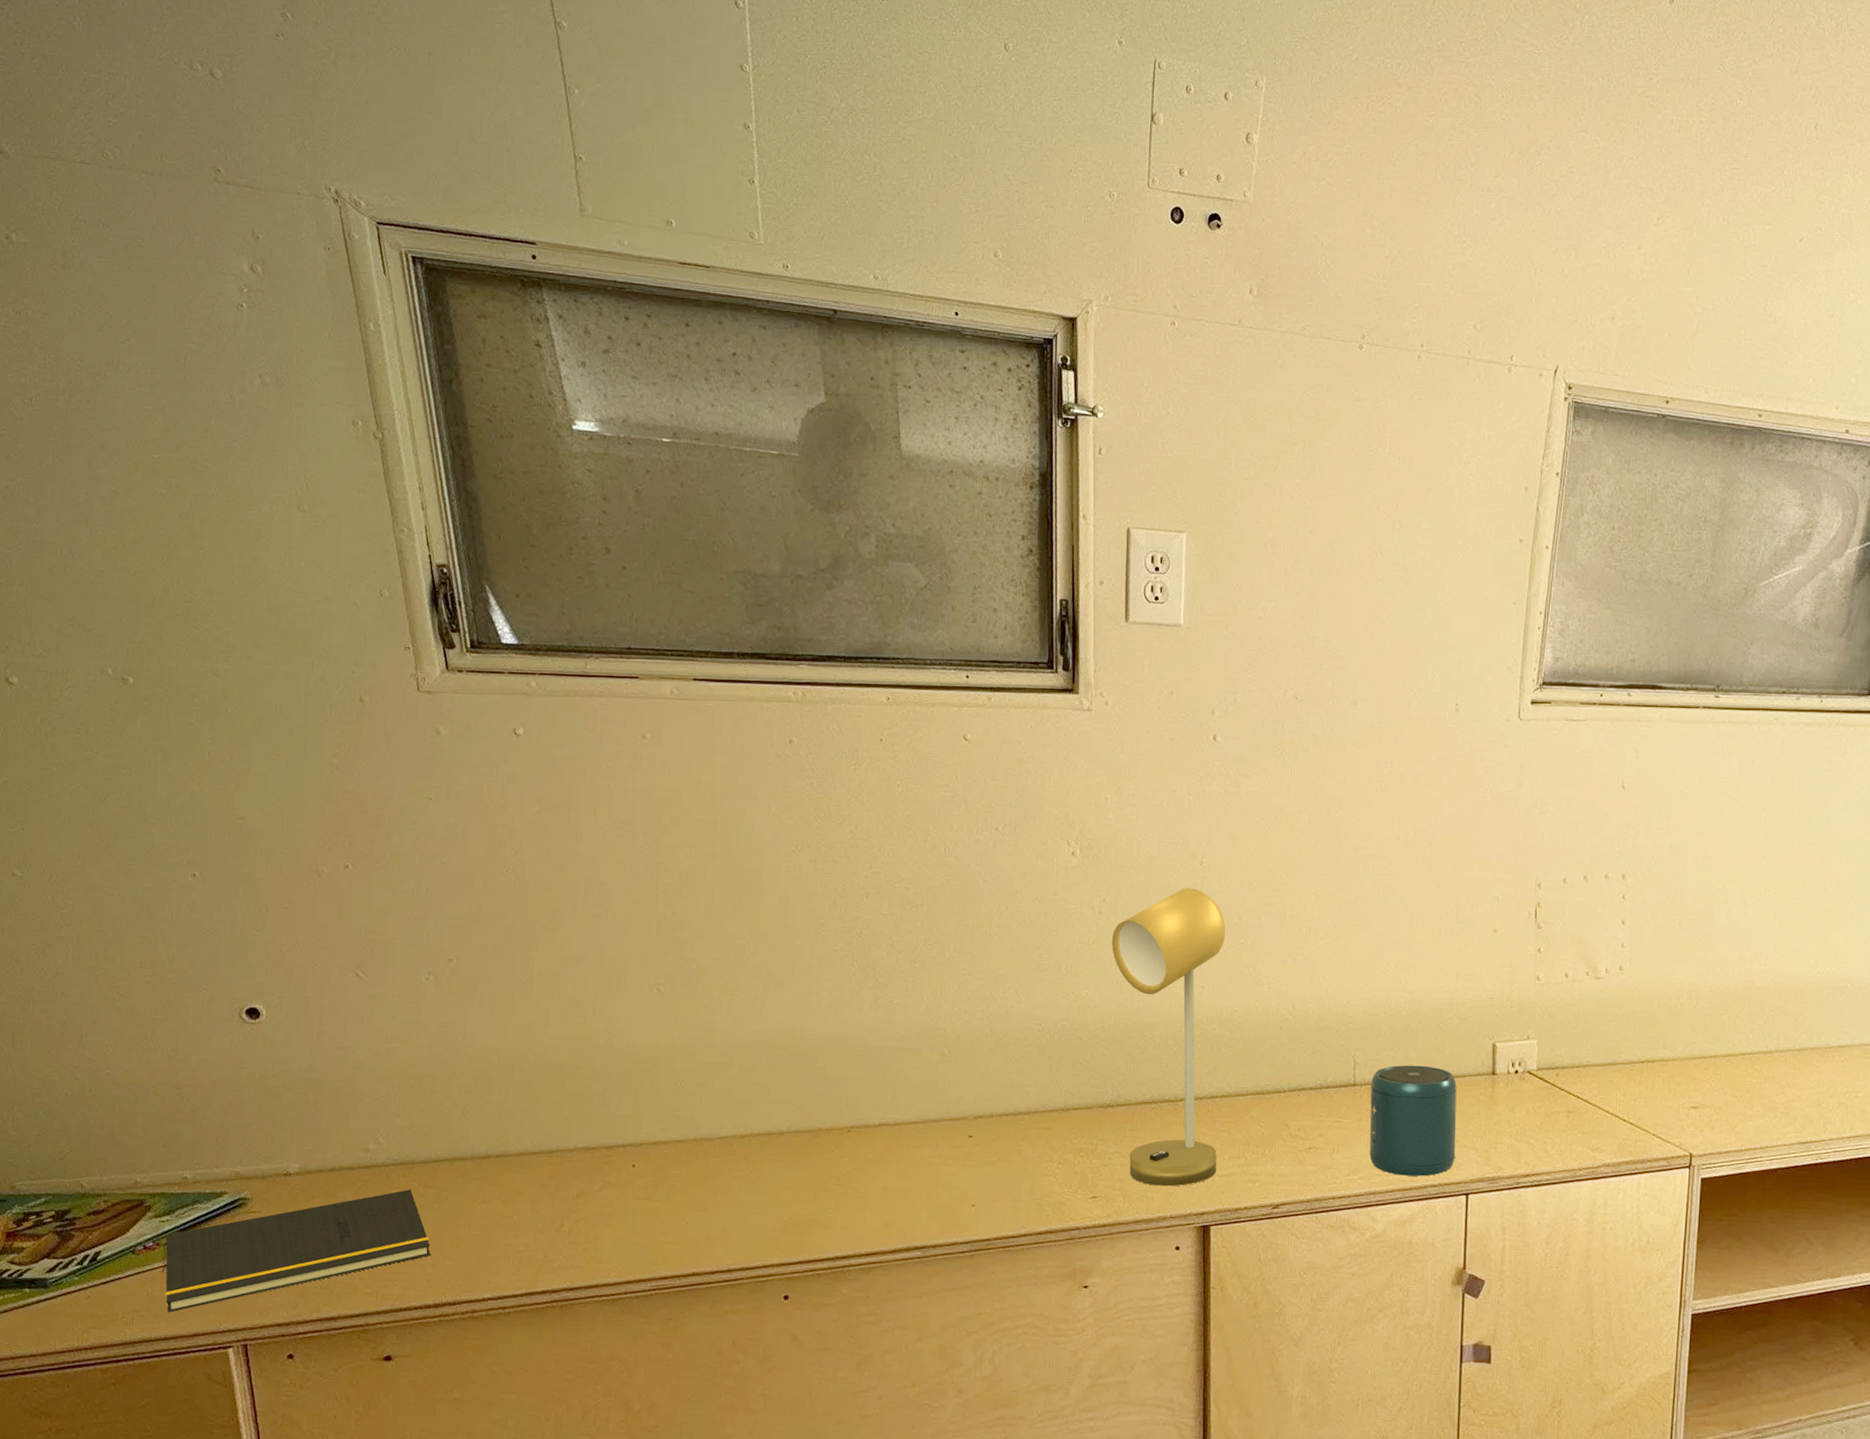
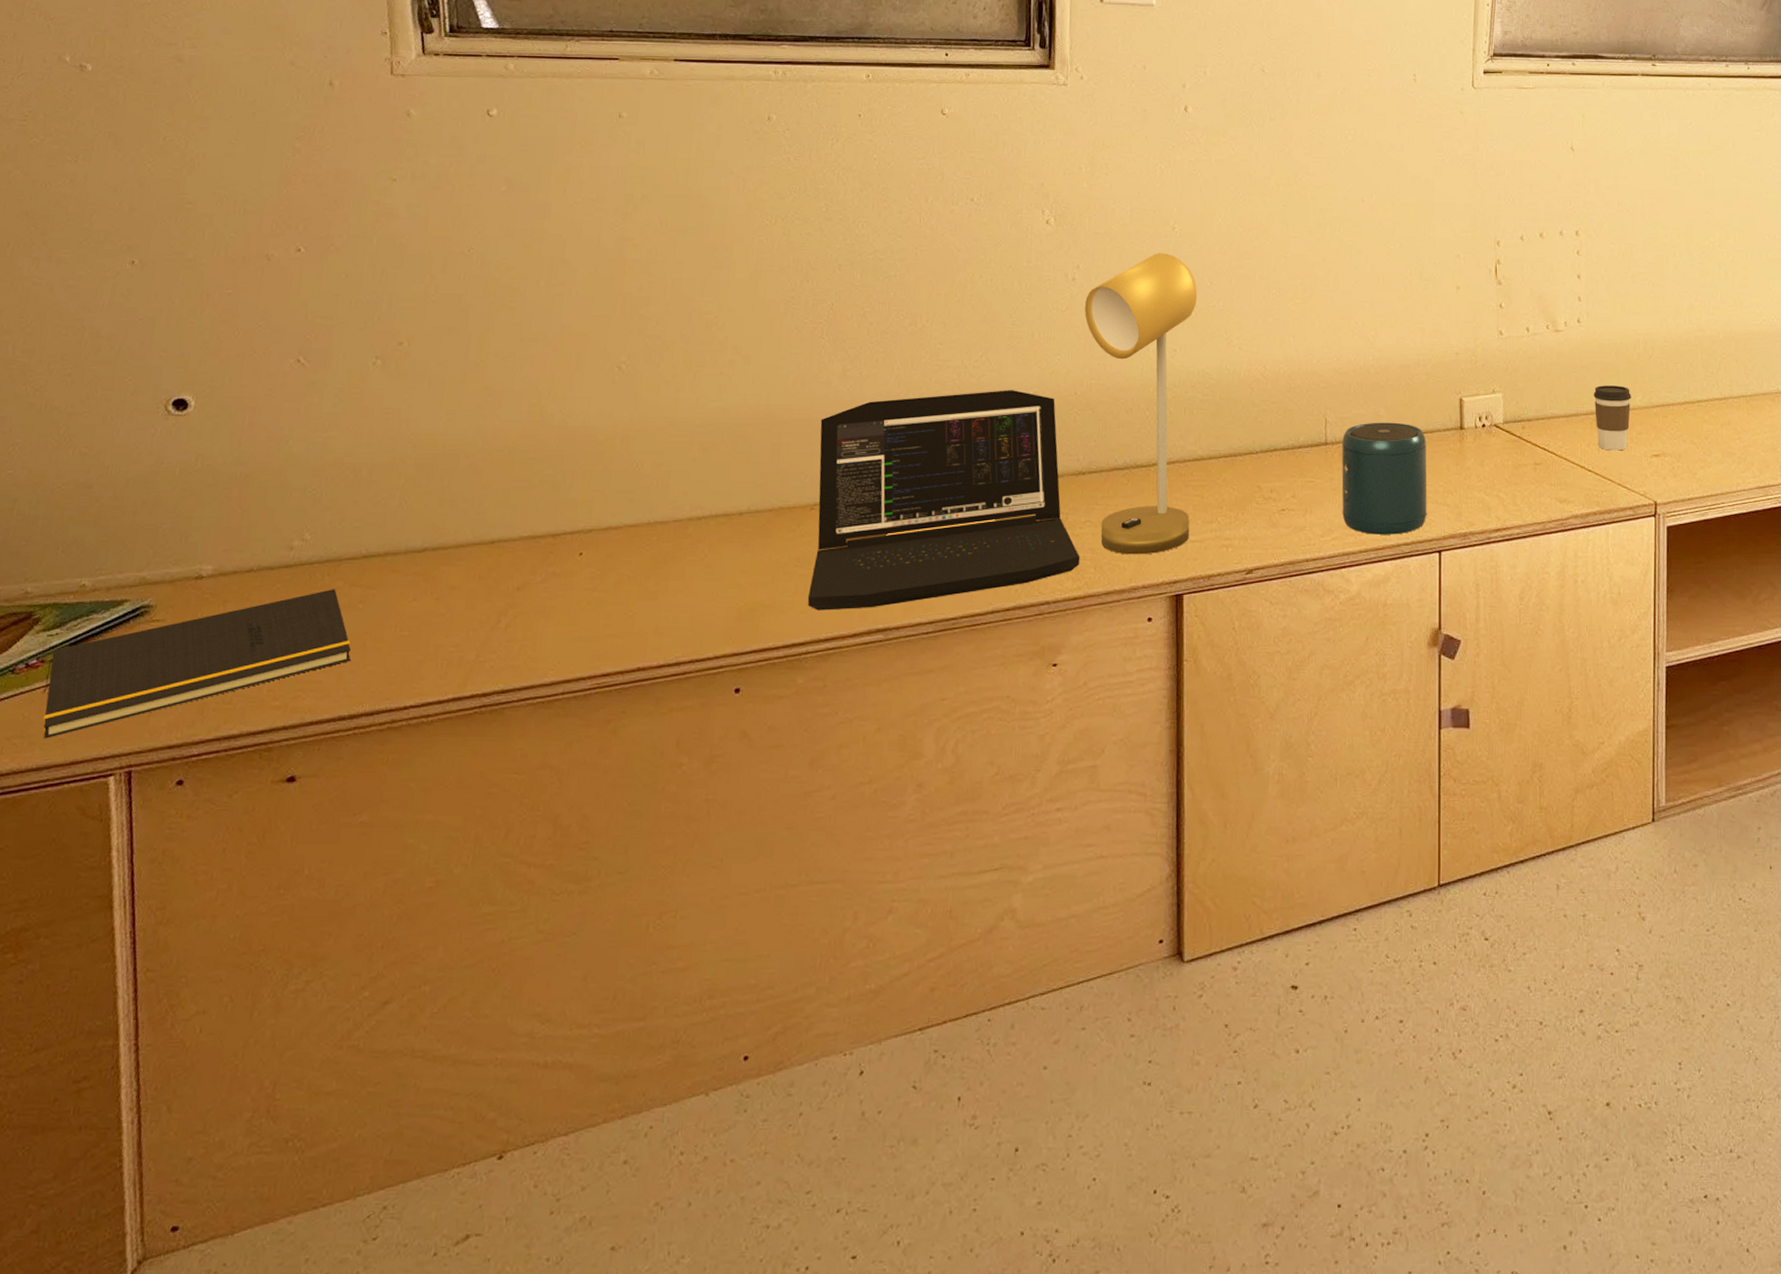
laptop: none [848,1022,1109,1228] -> present [807,390,1080,611]
coffee cup: none [1632,1035,1672,1101] -> present [1593,385,1631,451]

